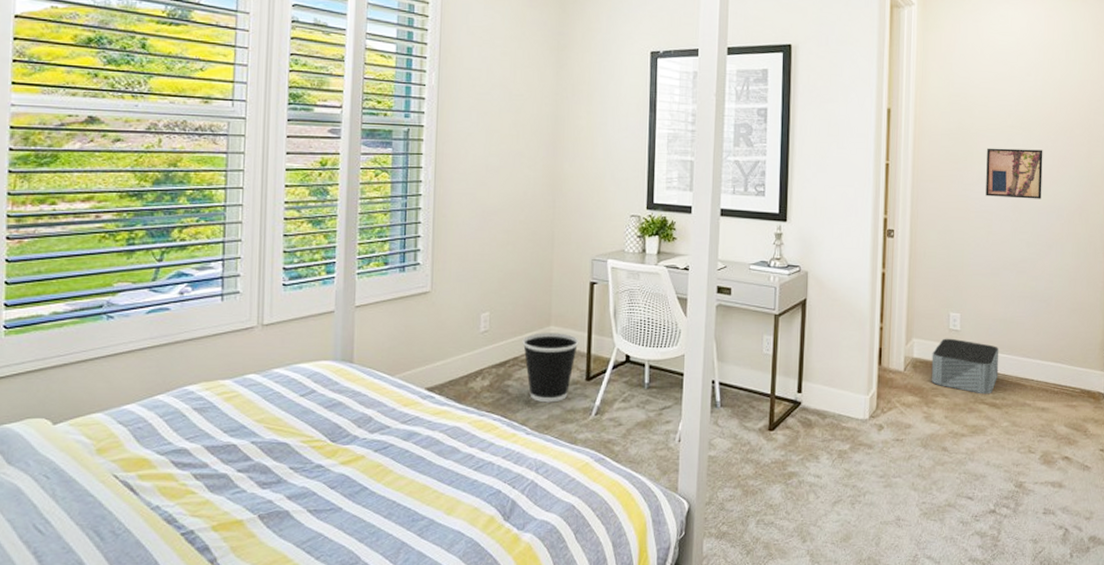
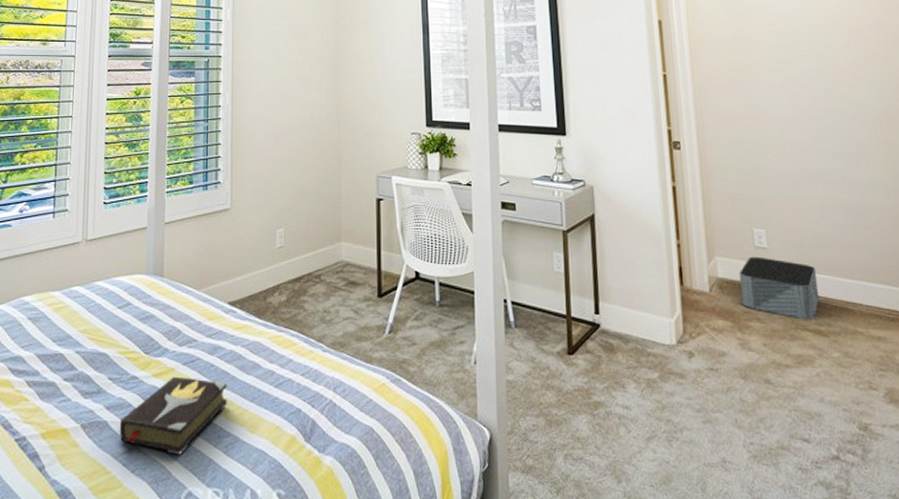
hardback book: none [302,464,423,540] -> present [119,377,227,455]
wastebasket: present [522,333,579,403] -> none [315,248,369,320]
wall art: present [985,148,1043,199] -> none [771,54,840,106]

